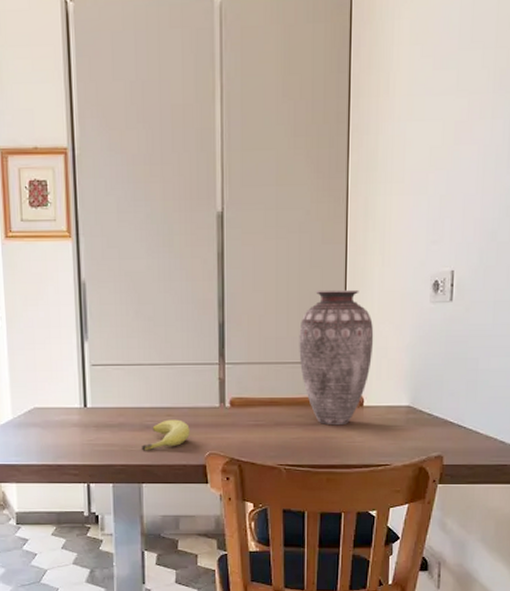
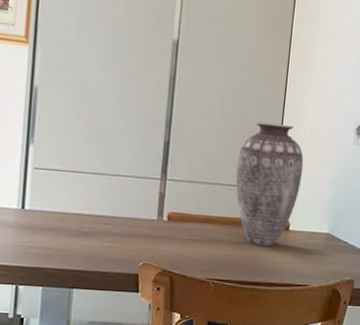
fruit: present [142,419,190,451] -> none [76,228,126,257]

